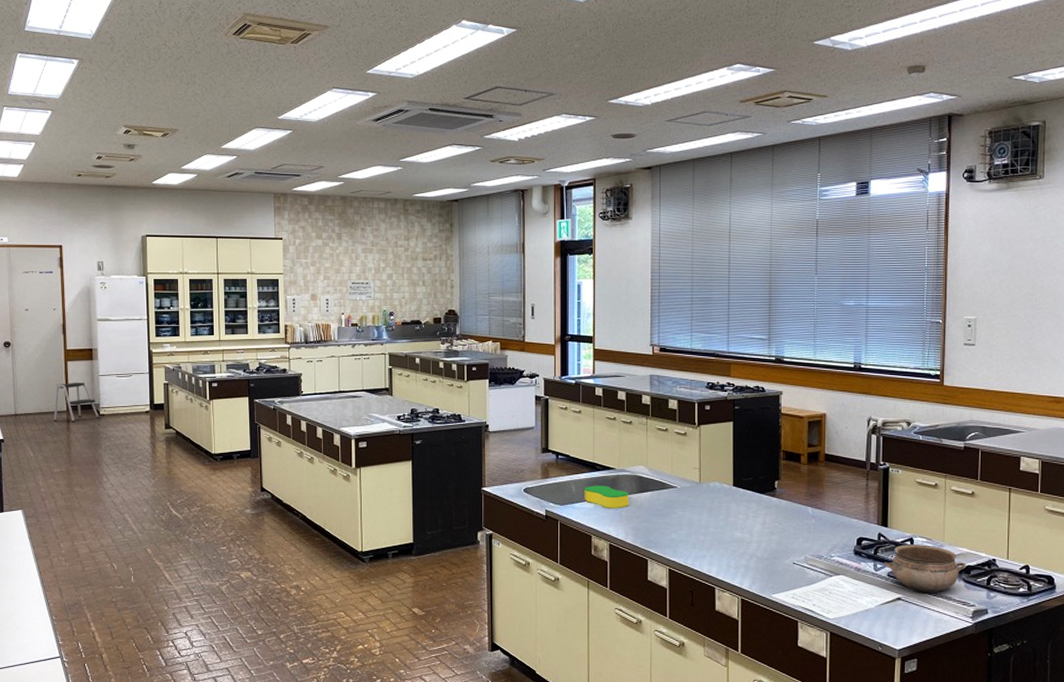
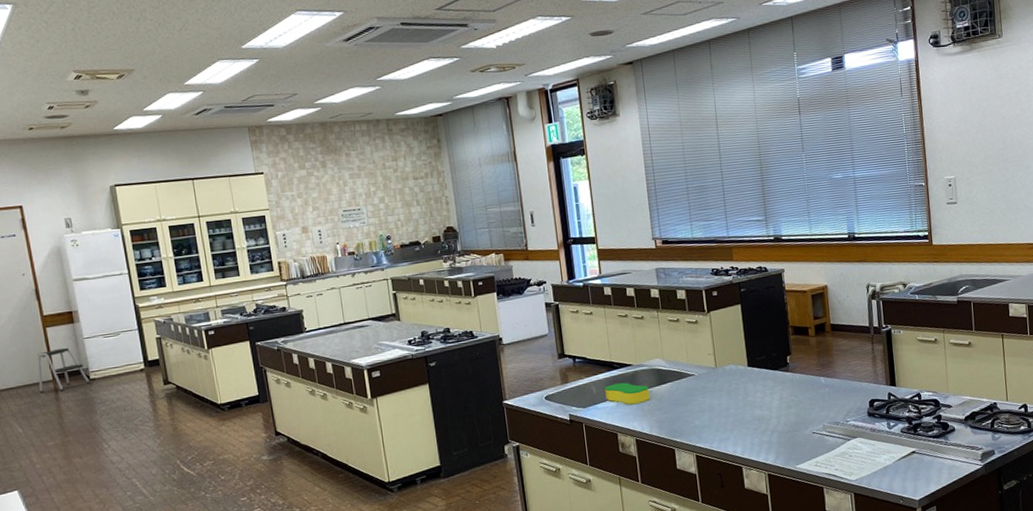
cooking pot: present [883,544,967,595] -> none [896,398,971,445]

